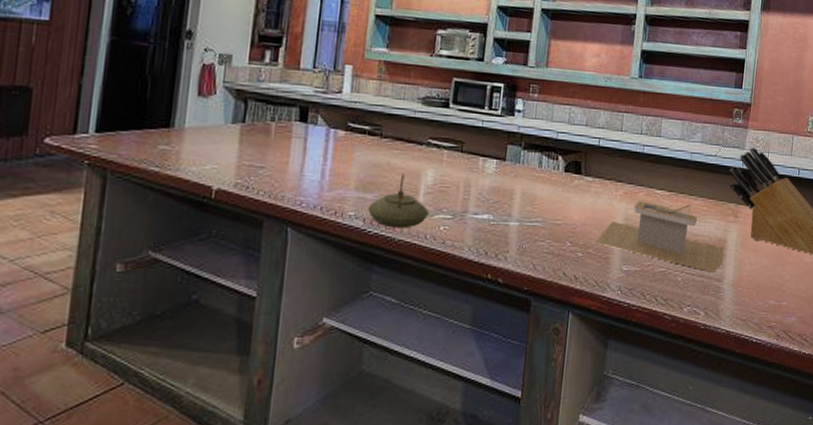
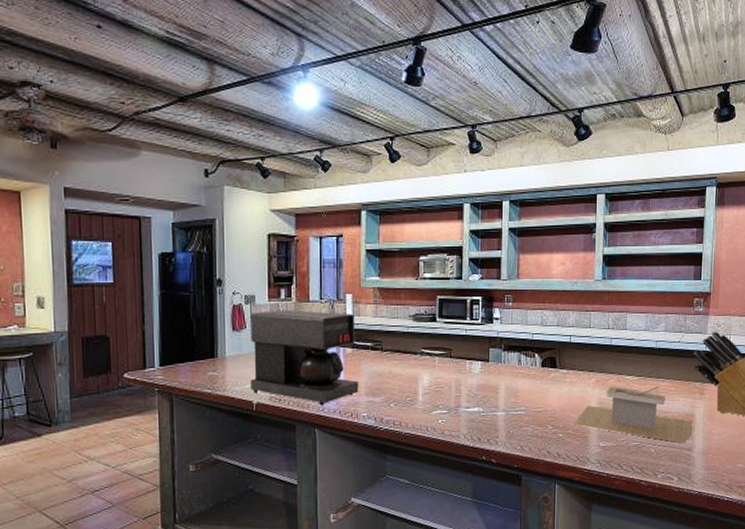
coffee maker: none [211,75,353,198] -> present [250,310,359,405]
teapot: present [368,173,429,229] -> none [377,379,428,424]

